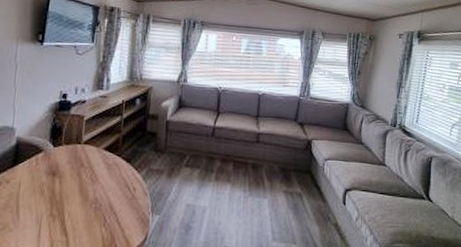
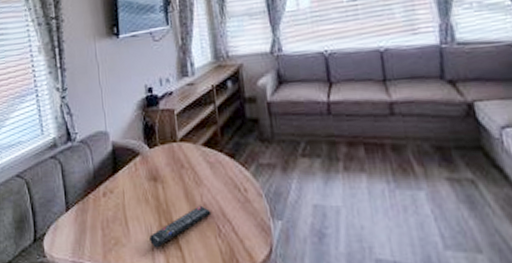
remote control: none [38,199,101,234] -> present [149,205,212,248]

